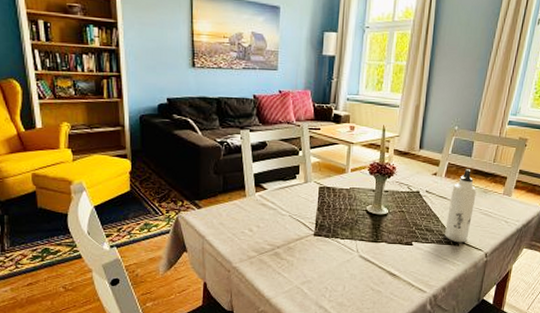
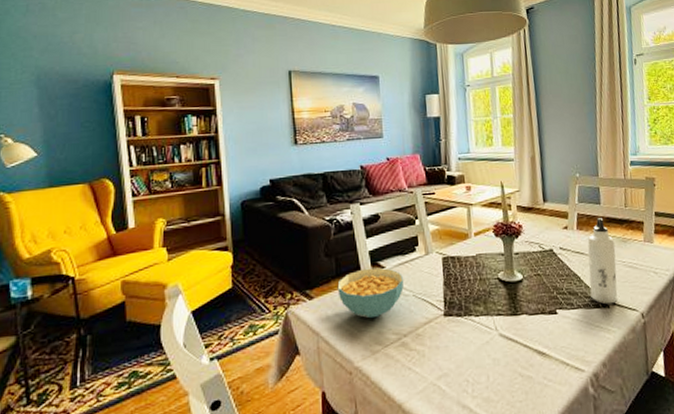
cereal bowl: none [223,188,283,230] -> present [337,267,404,319]

